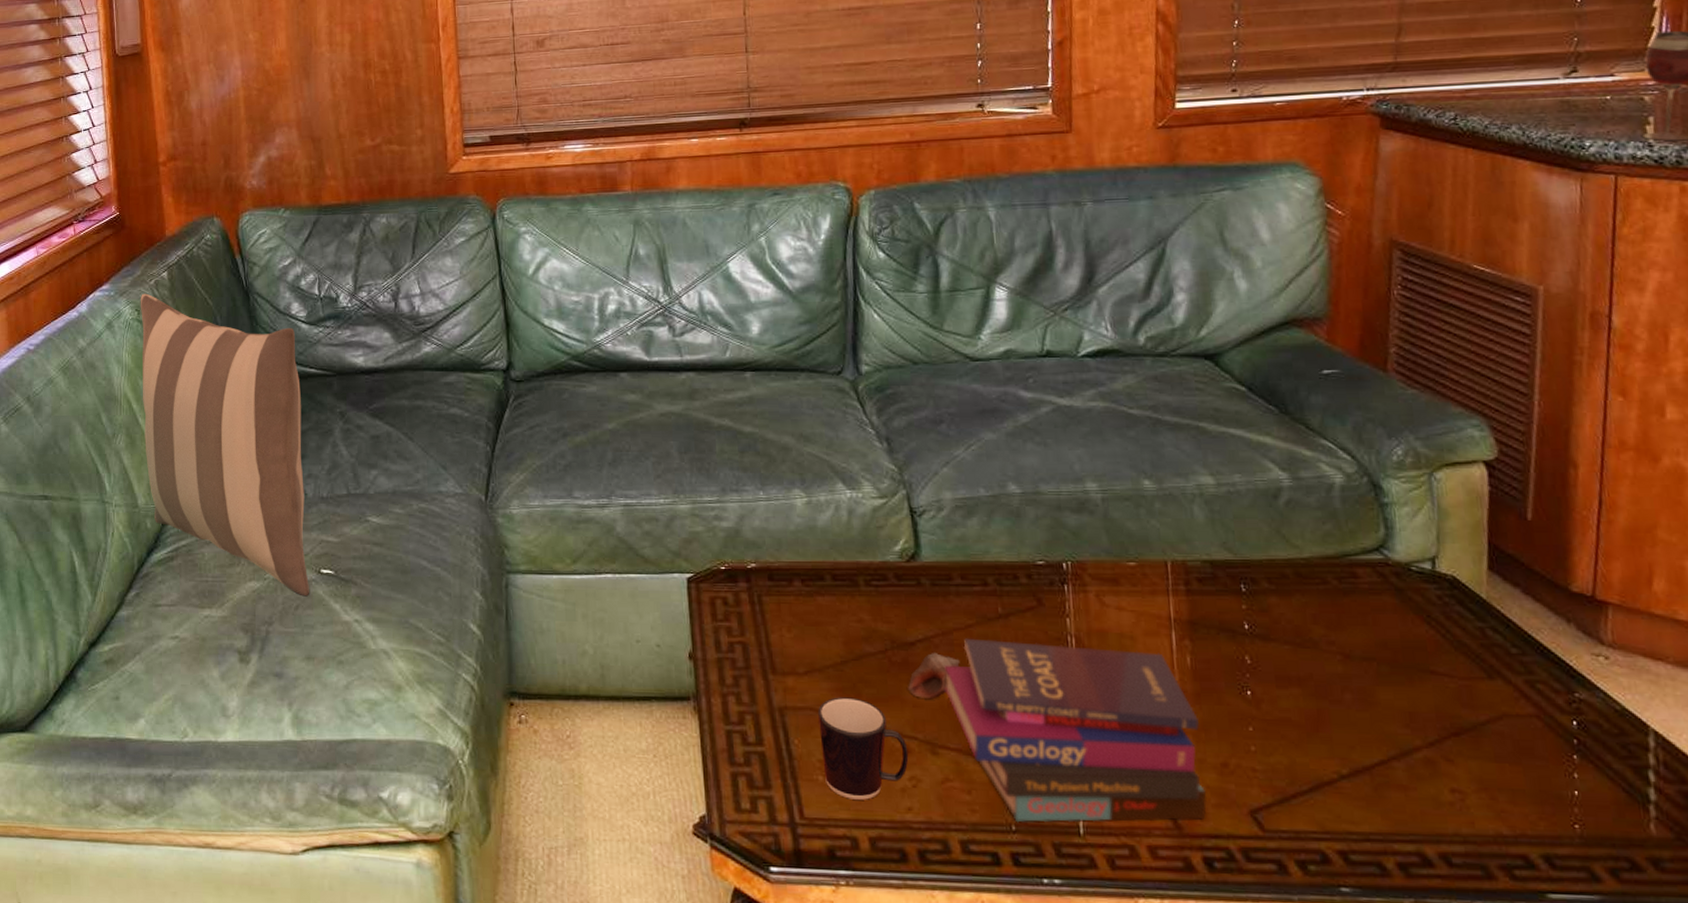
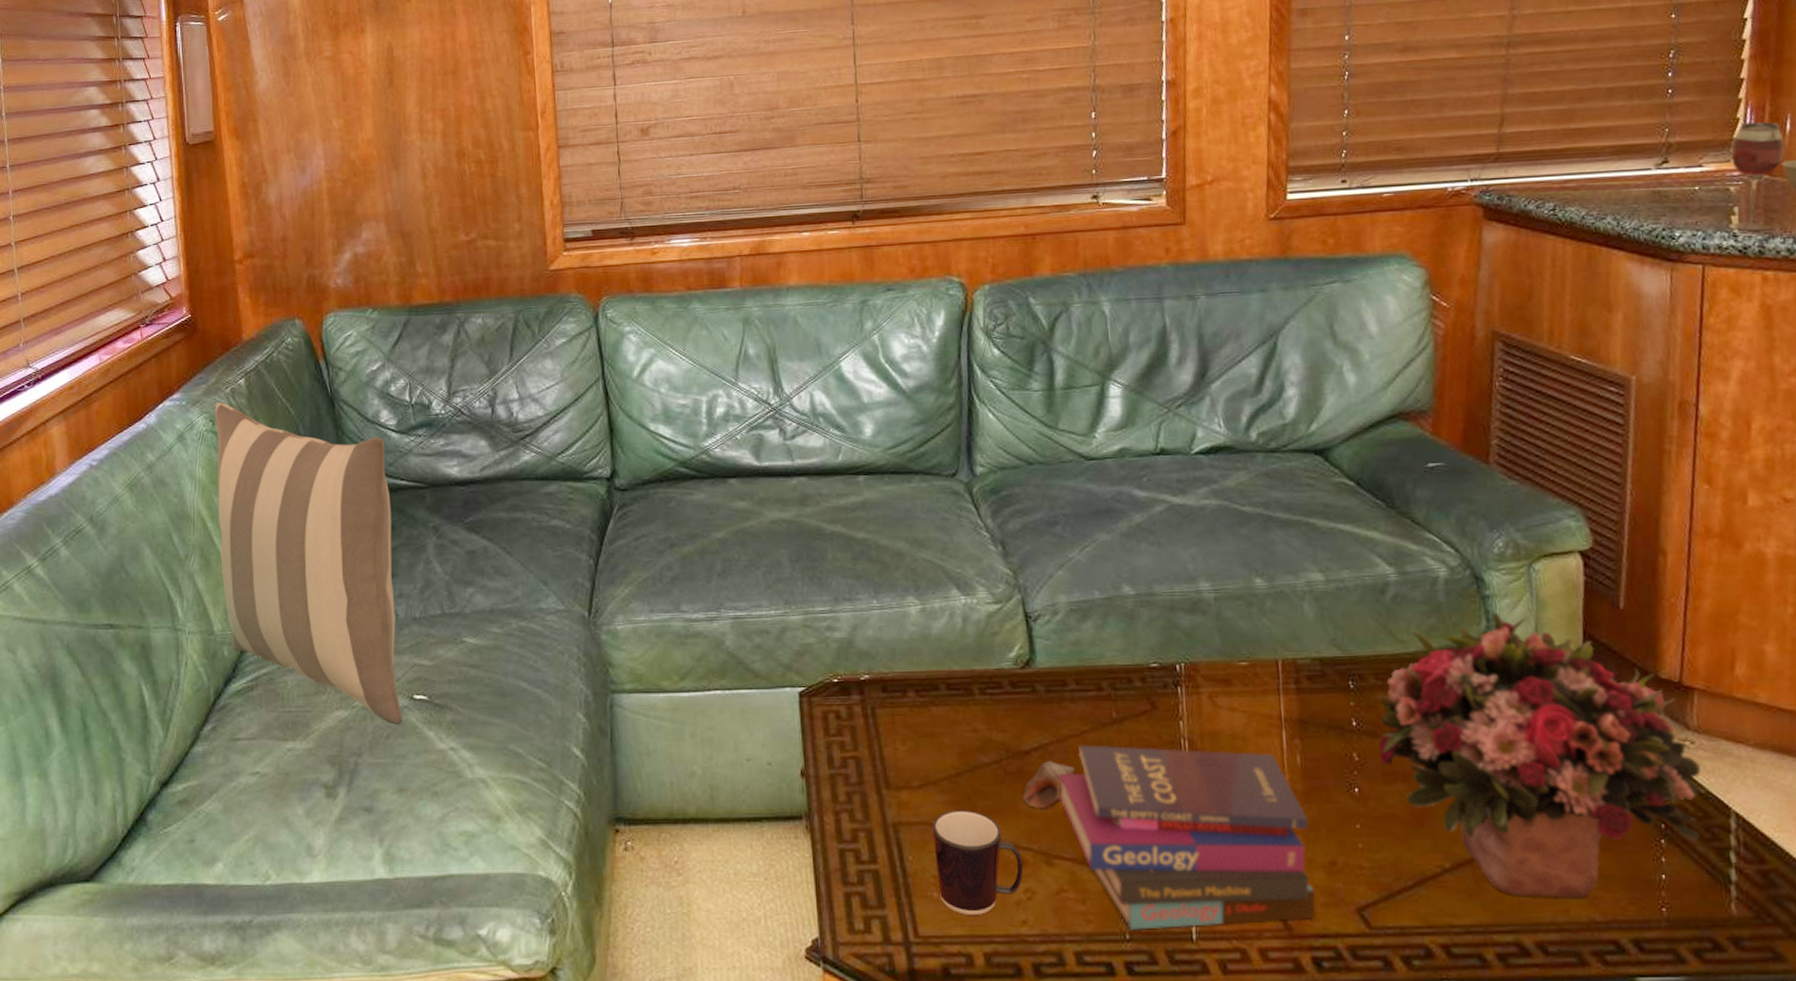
bouquet: none [1270,520,1616,813] -> present [1377,612,1701,900]

